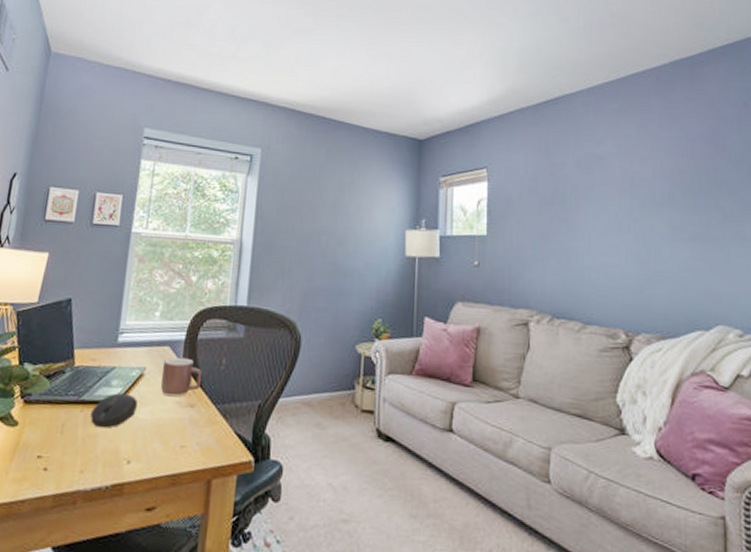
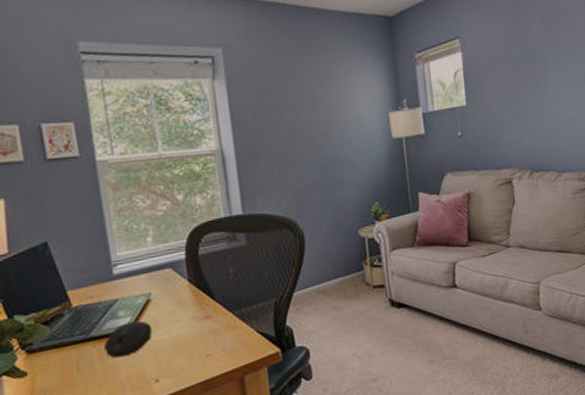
mug: present [160,357,203,397] -> none [167,275,214,315]

